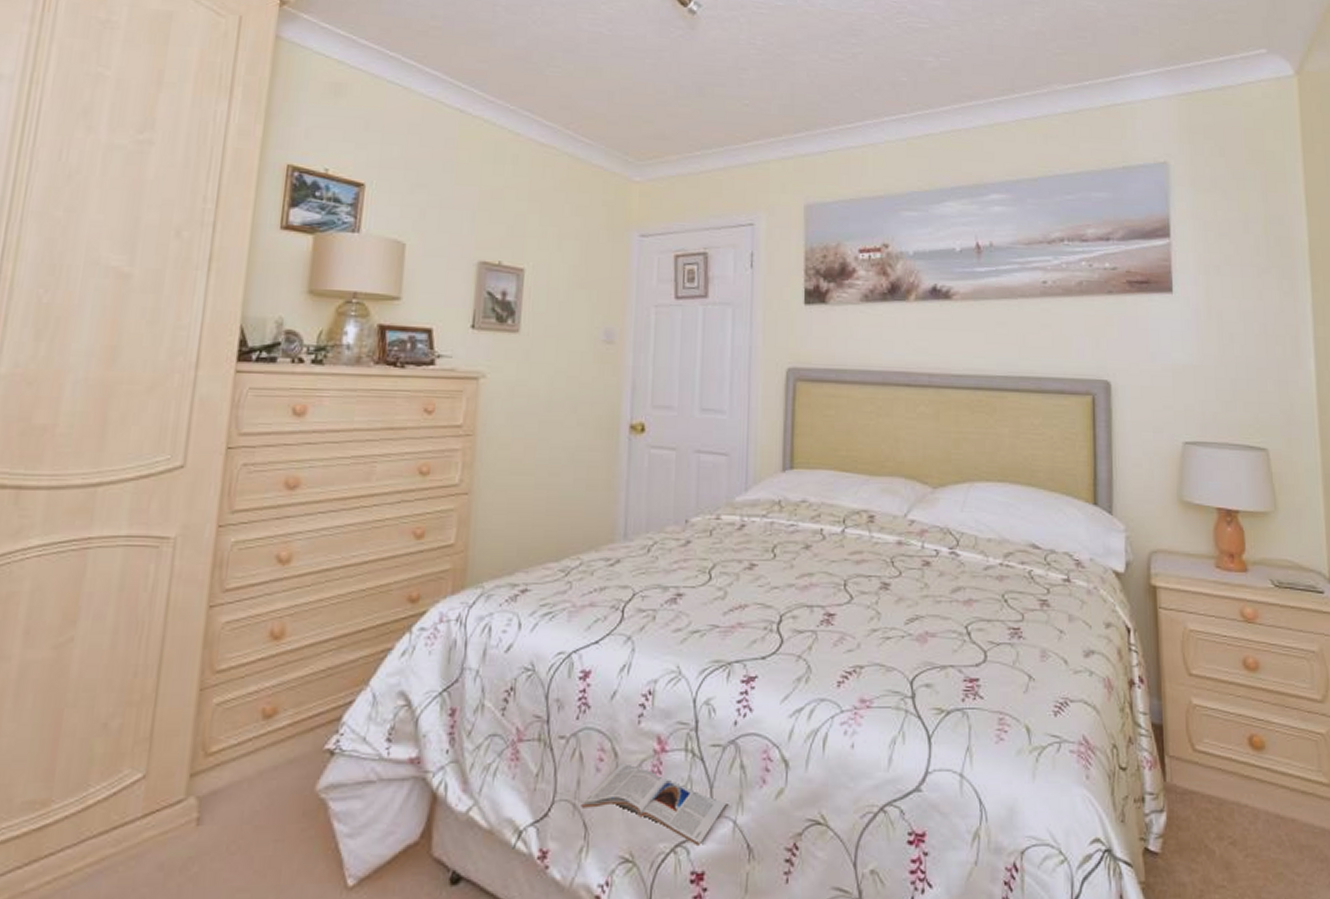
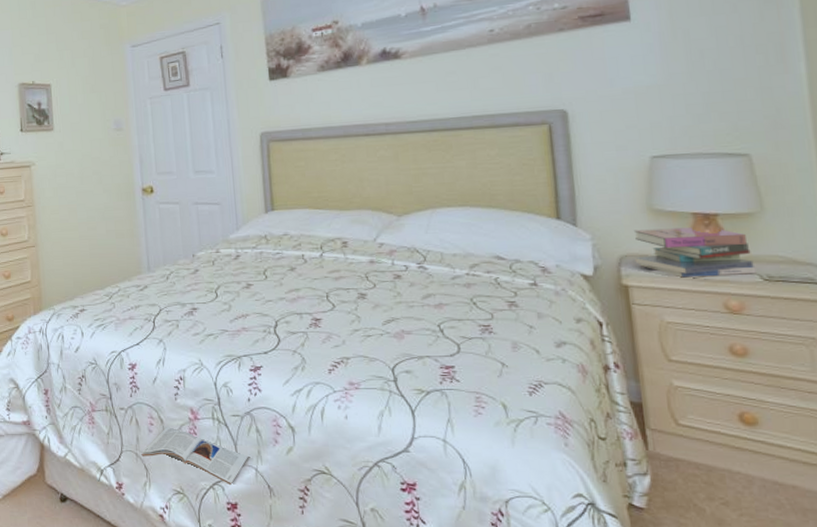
books: none [1164,523,1269,580] -> present [633,227,756,278]

